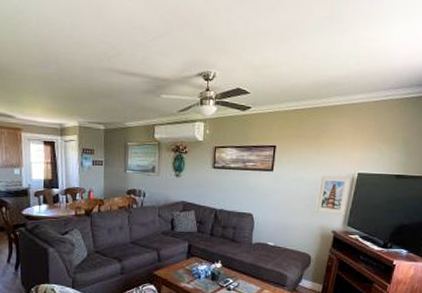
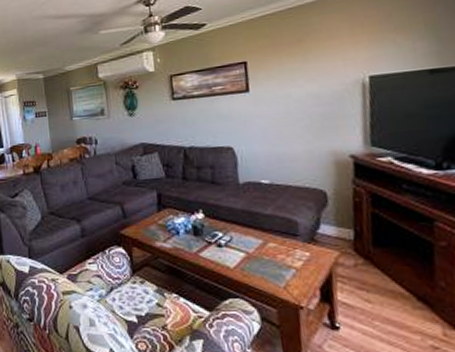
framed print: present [315,175,352,216] -> none [315,82,365,134]

